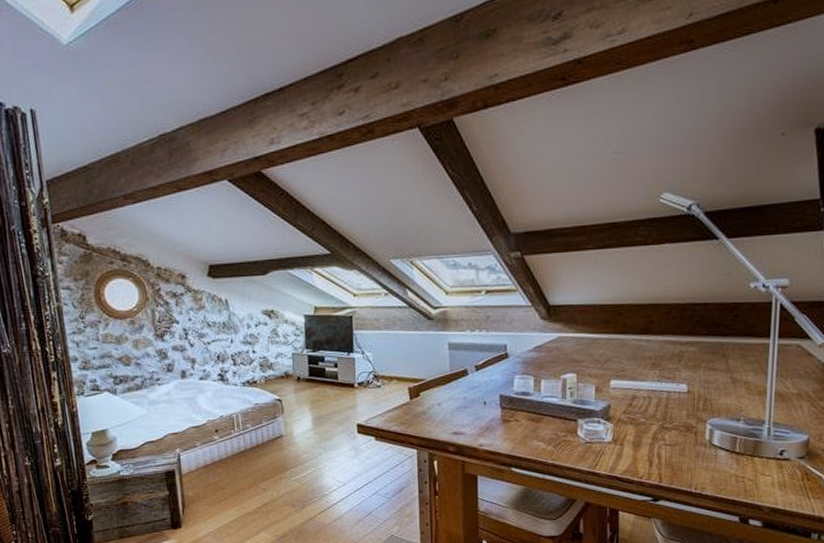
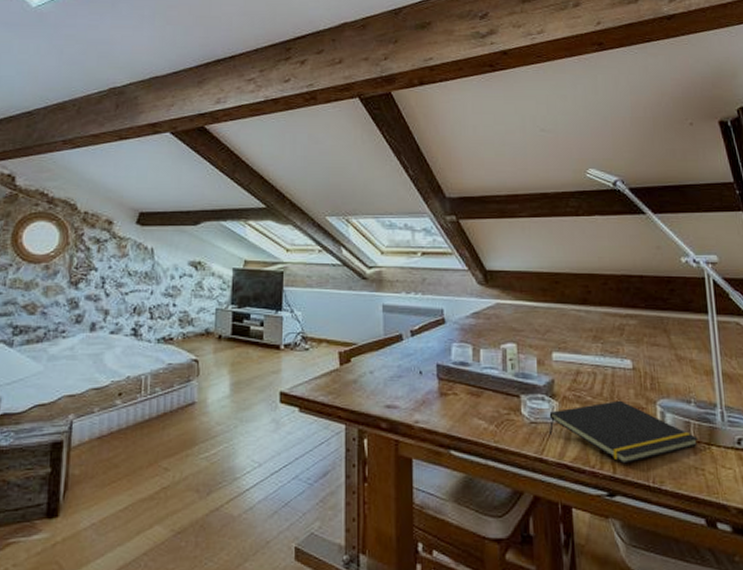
notepad: none [602,420,743,475] -> present [548,400,698,464]

